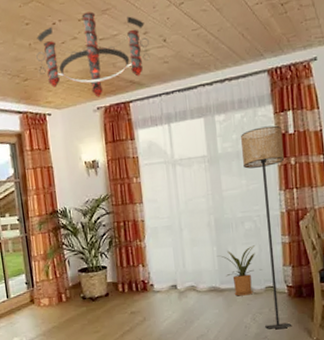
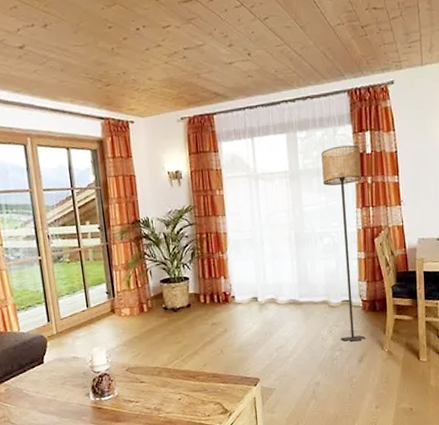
chandelier: present [36,11,150,98] -> none [119,19,235,108]
house plant: present [217,245,263,297] -> none [296,260,340,310]

